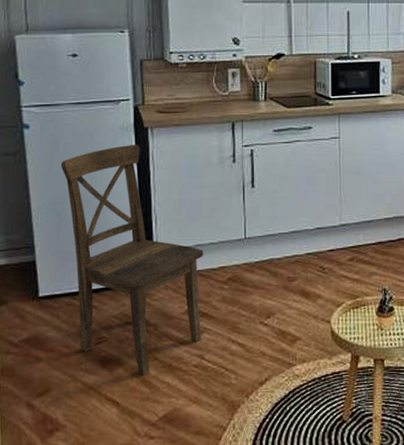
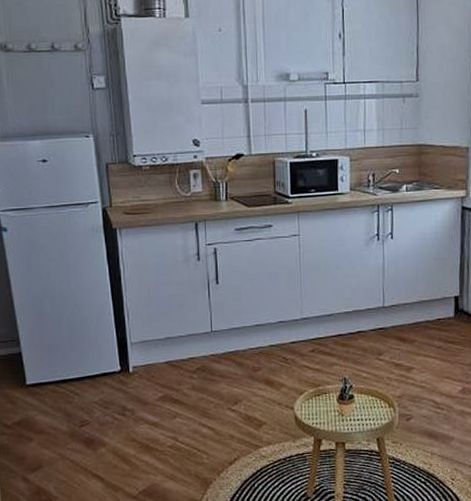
dining chair: present [60,144,204,376] -> none [38,244,175,455]

